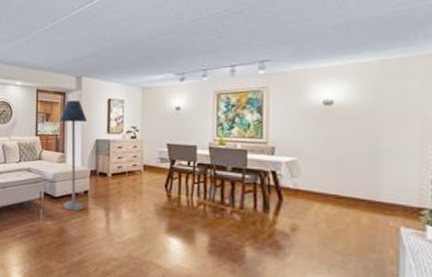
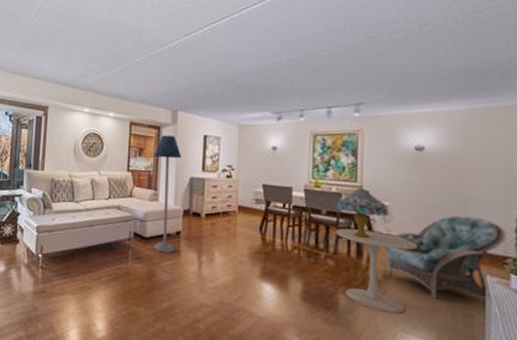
side table: none [240,184,326,265] -> present [334,228,417,314]
table lamp: none [242,140,297,194] -> present [337,184,390,239]
armchair: none [293,169,422,252] -> present [385,216,507,301]

